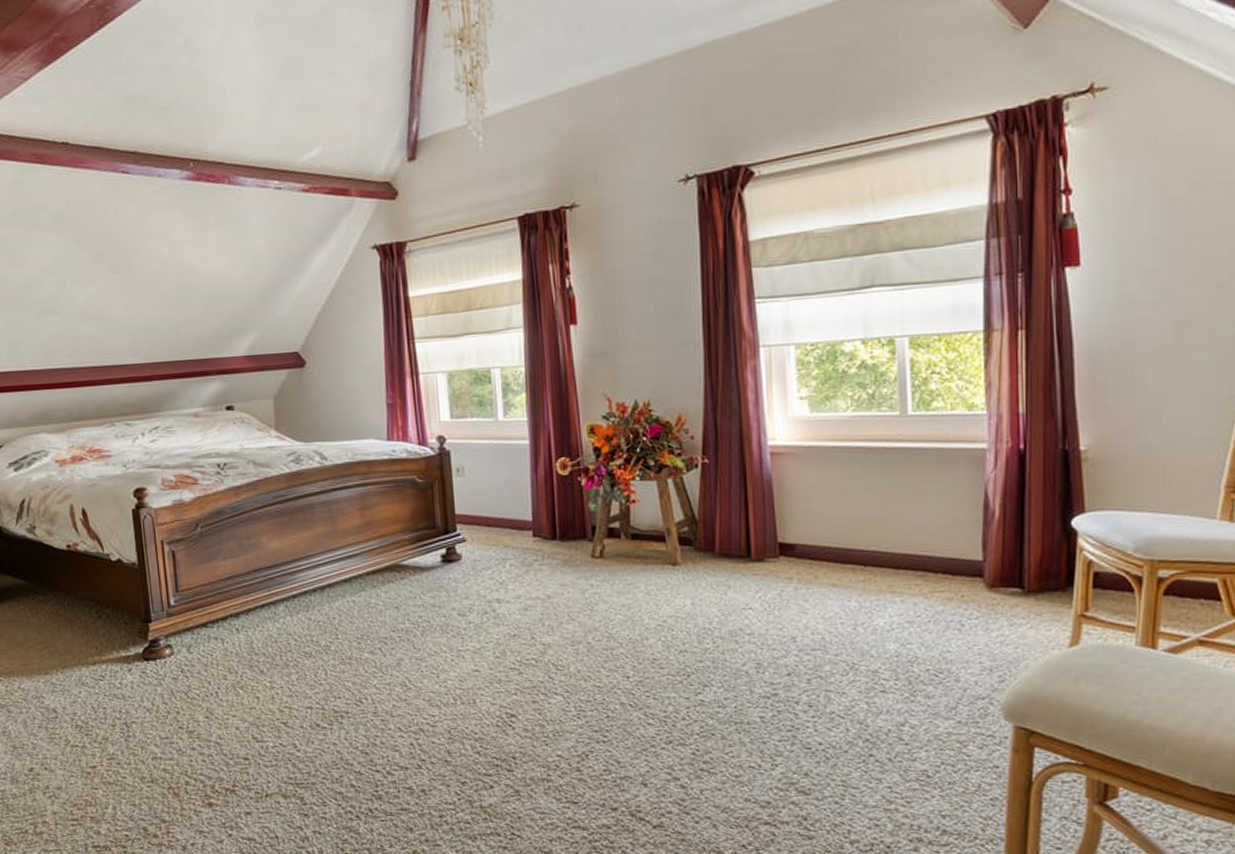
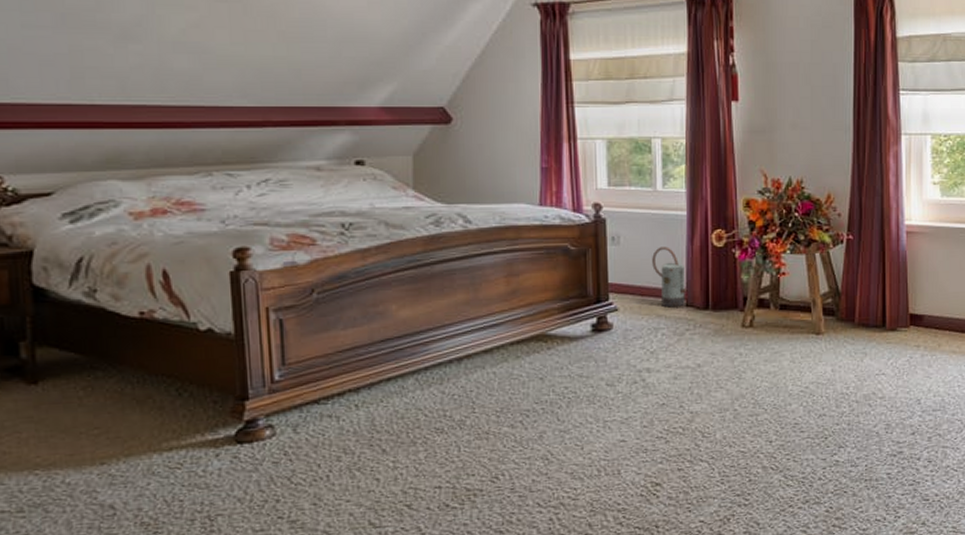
watering can: none [497,476,535,538] -> present [652,246,689,308]

